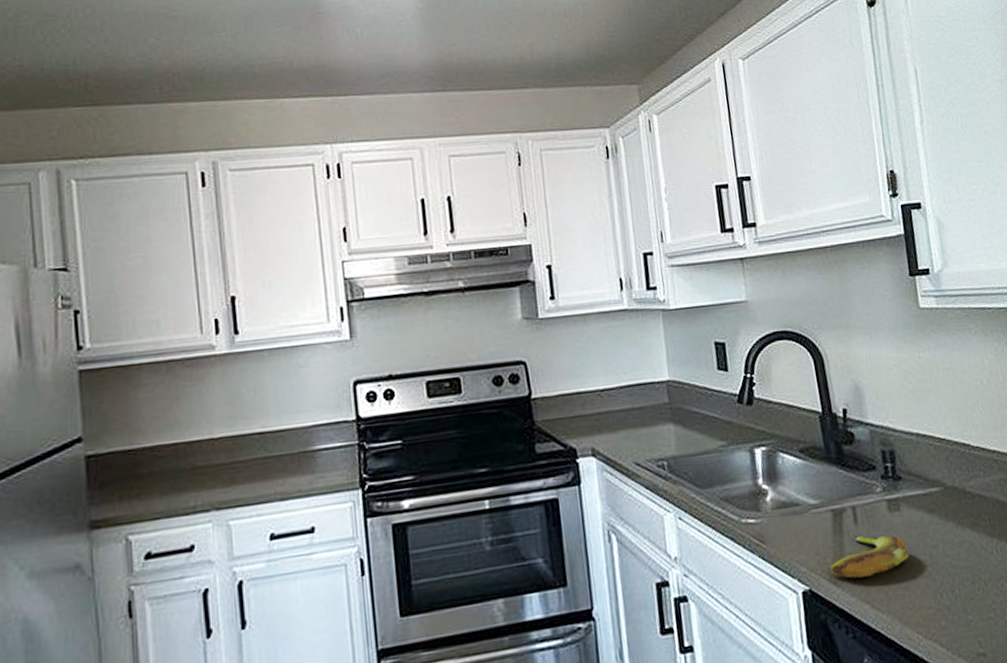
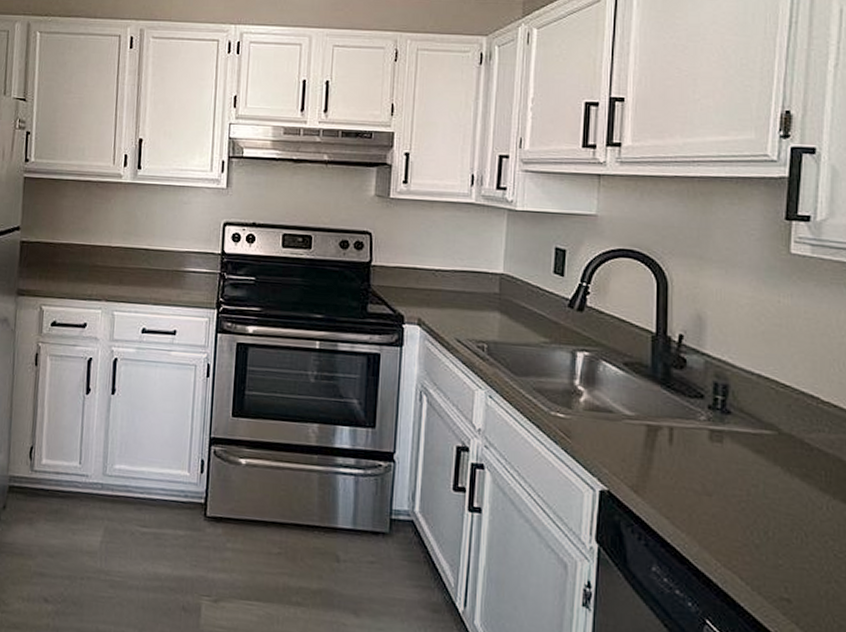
banana: present [830,534,910,579] -> none [634,453,723,496]

